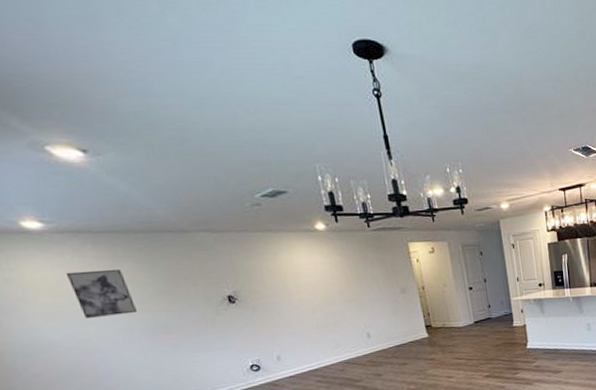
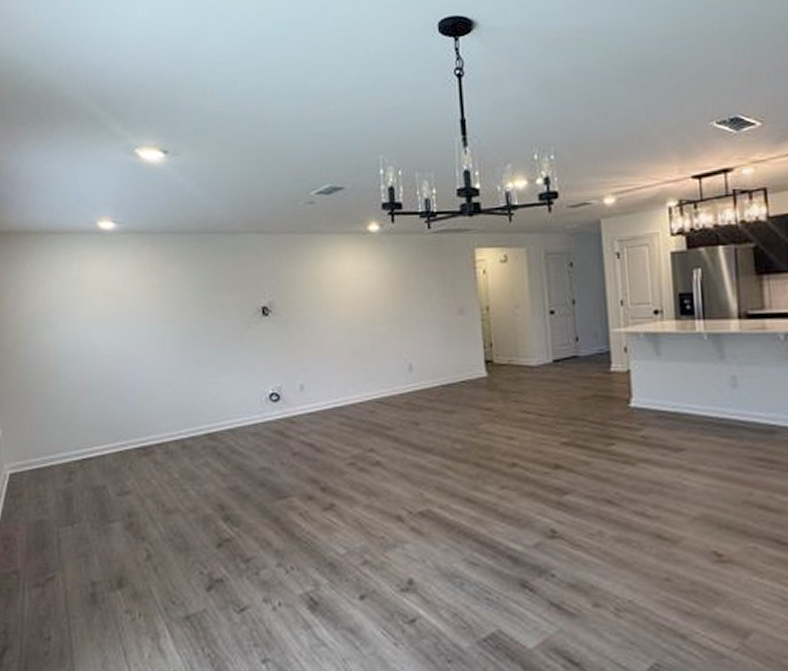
wall art: present [65,270,137,318] -> none [121,272,173,324]

